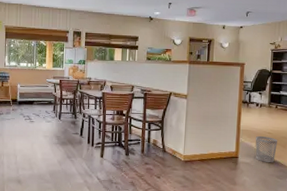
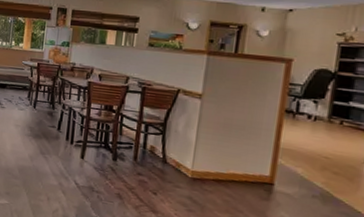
wastebasket: present [255,135,277,163] -> none [302,159,340,200]

